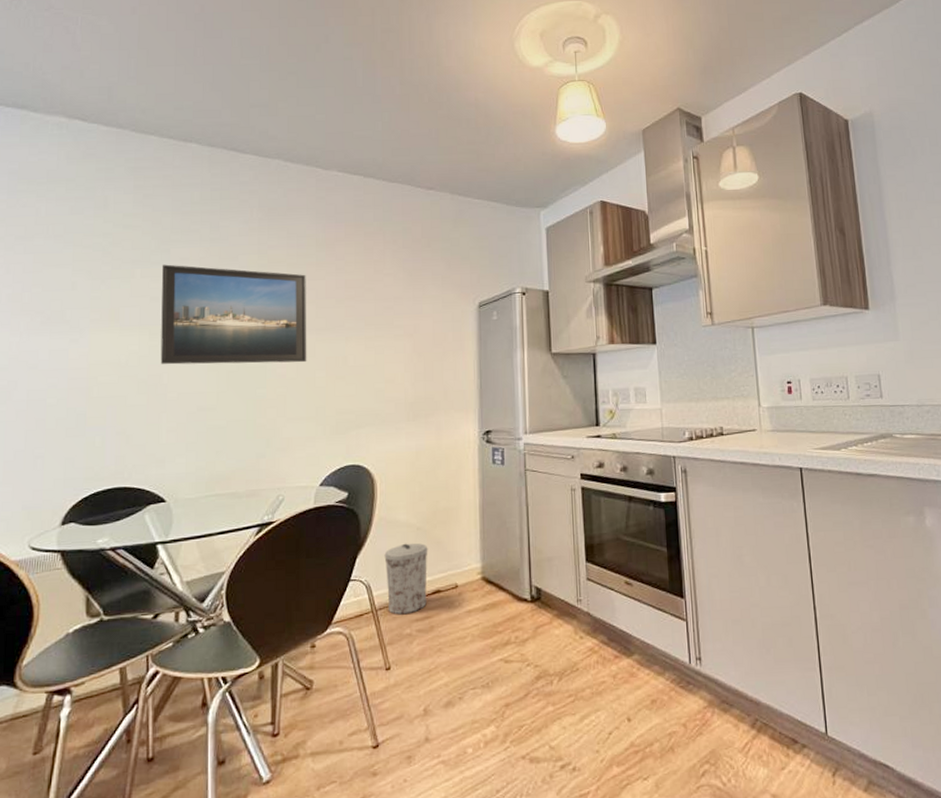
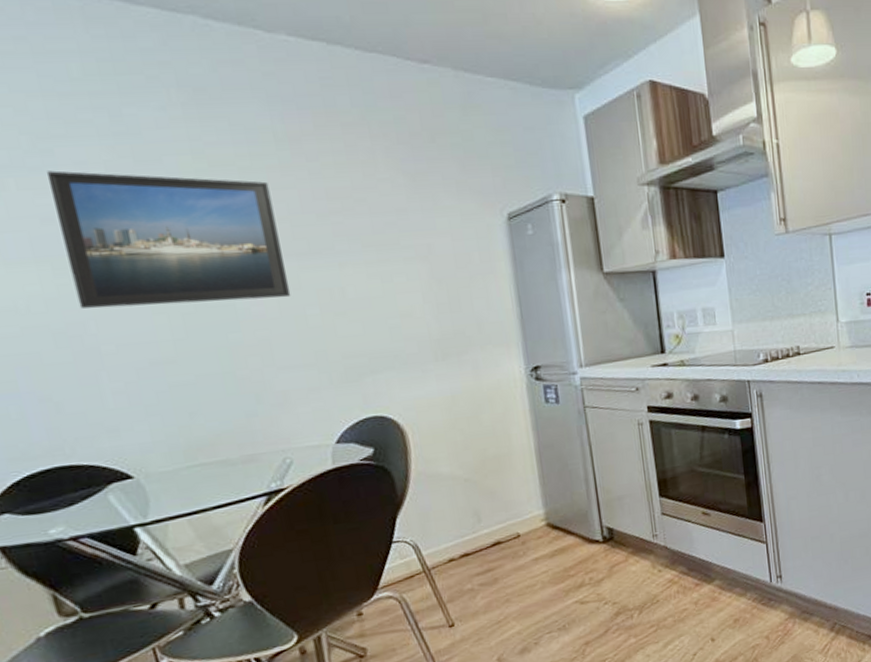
trash can: present [384,543,428,615] -> none [429,495,487,572]

